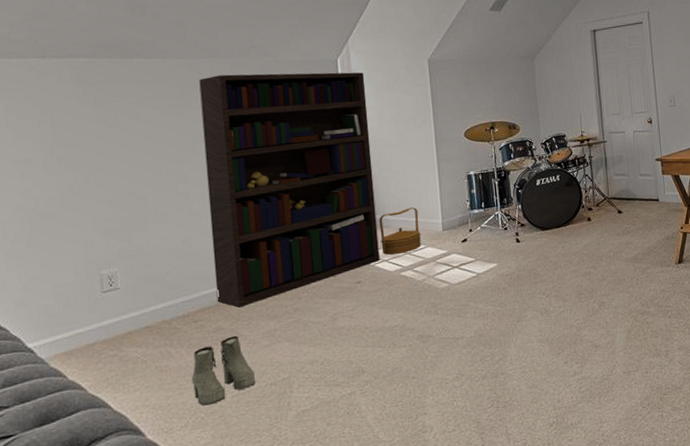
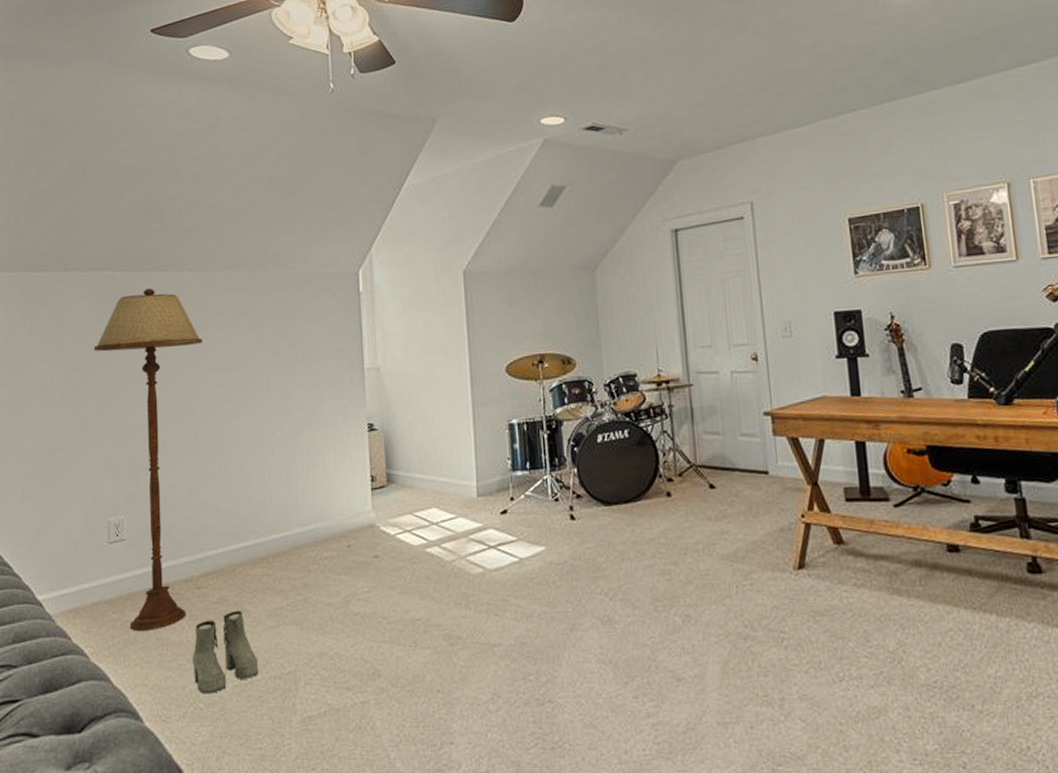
floor lamp: none [77,73,190,363] -> present [93,288,202,631]
bookcase: present [199,72,380,308] -> none [212,287,402,576]
basket: present [379,207,421,255] -> none [401,463,451,524]

